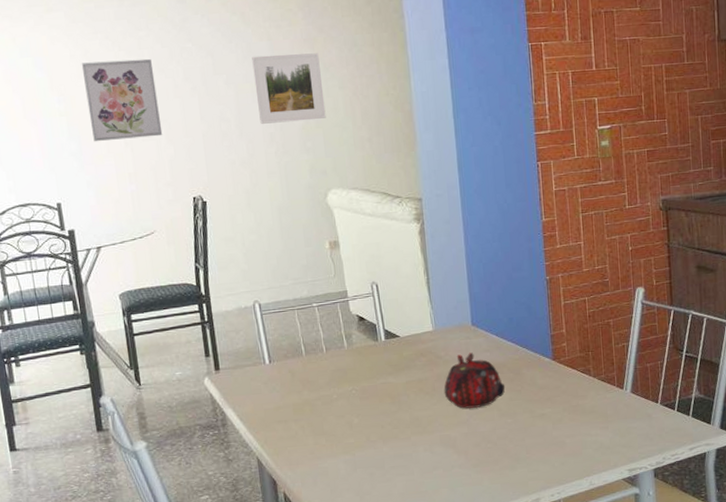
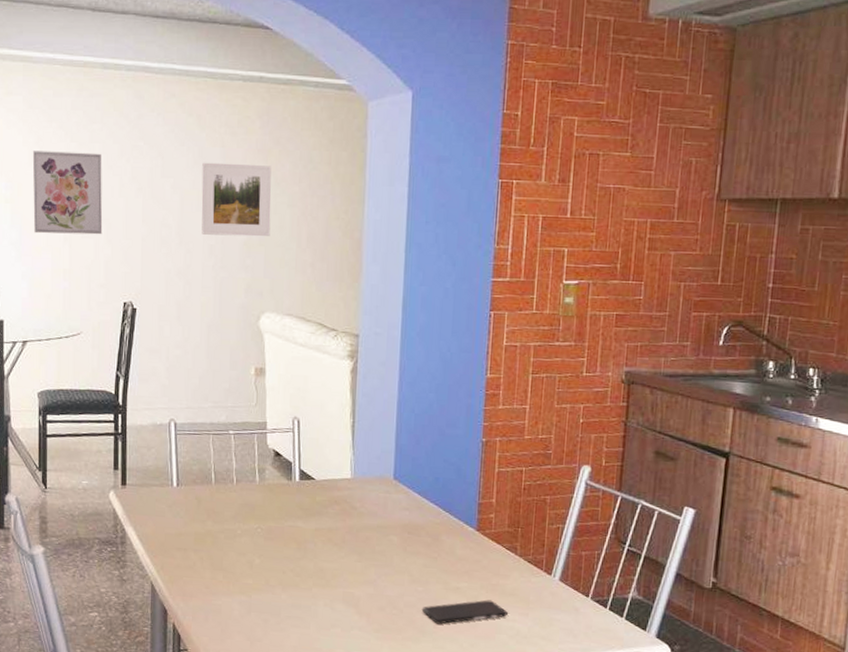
teapot: present [444,352,506,409] -> none [354,508,421,569]
smartphone: none [513,420,590,450] -> present [421,600,508,624]

